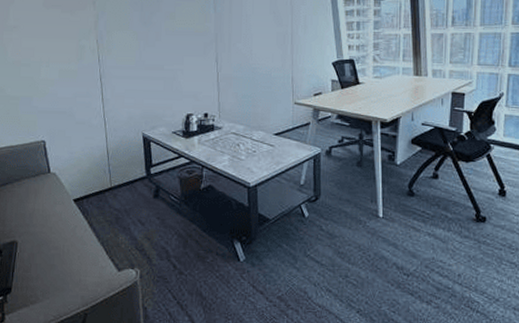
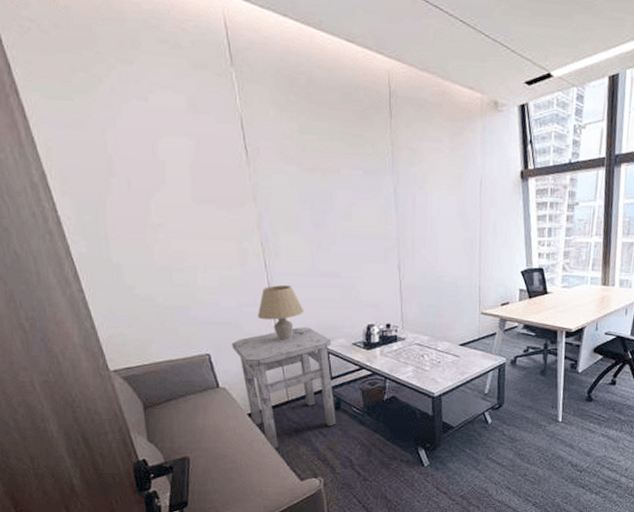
side table: none [64,116,155,237] -> present [231,327,336,450]
table lamp: none [89,78,130,129] -> present [258,285,305,341]

